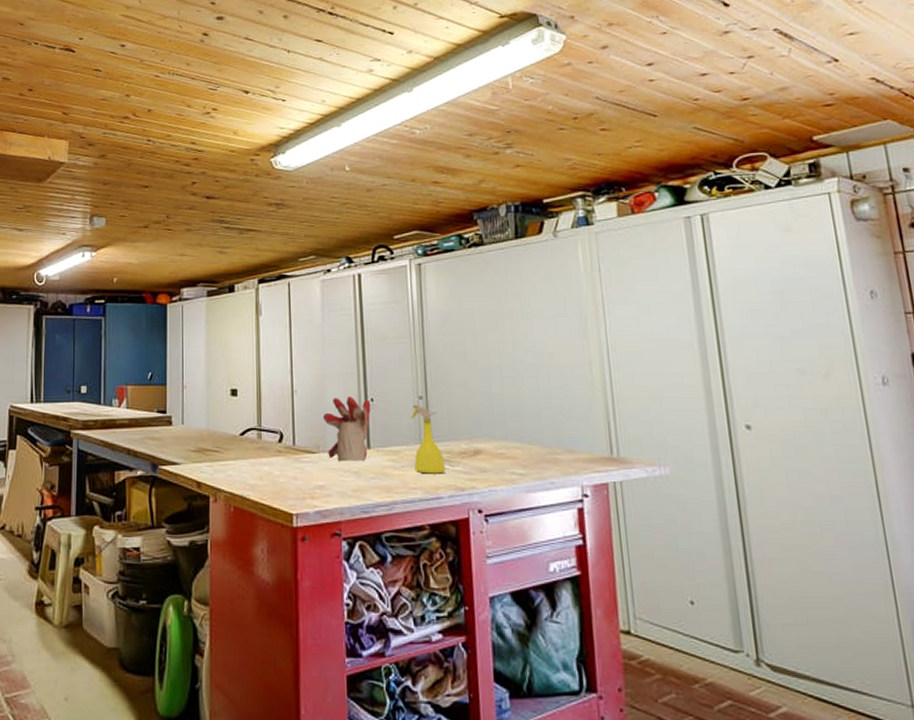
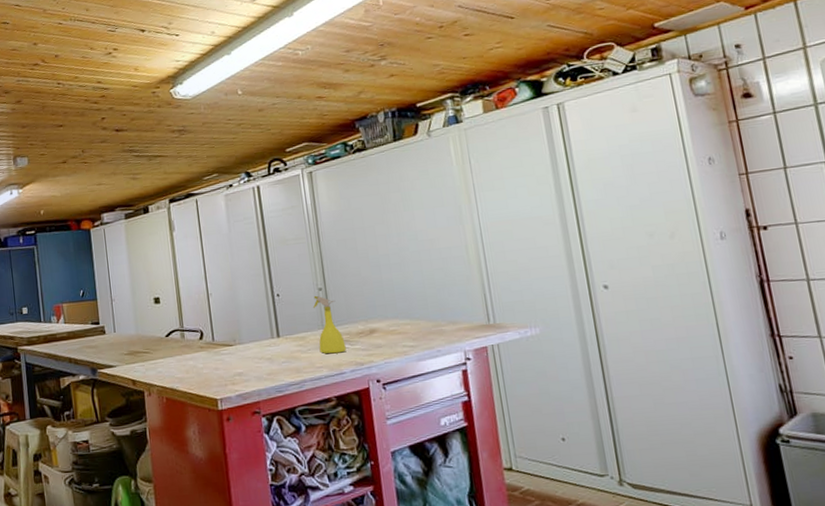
glove: present [322,396,371,462] -> none [236,294,278,352]

